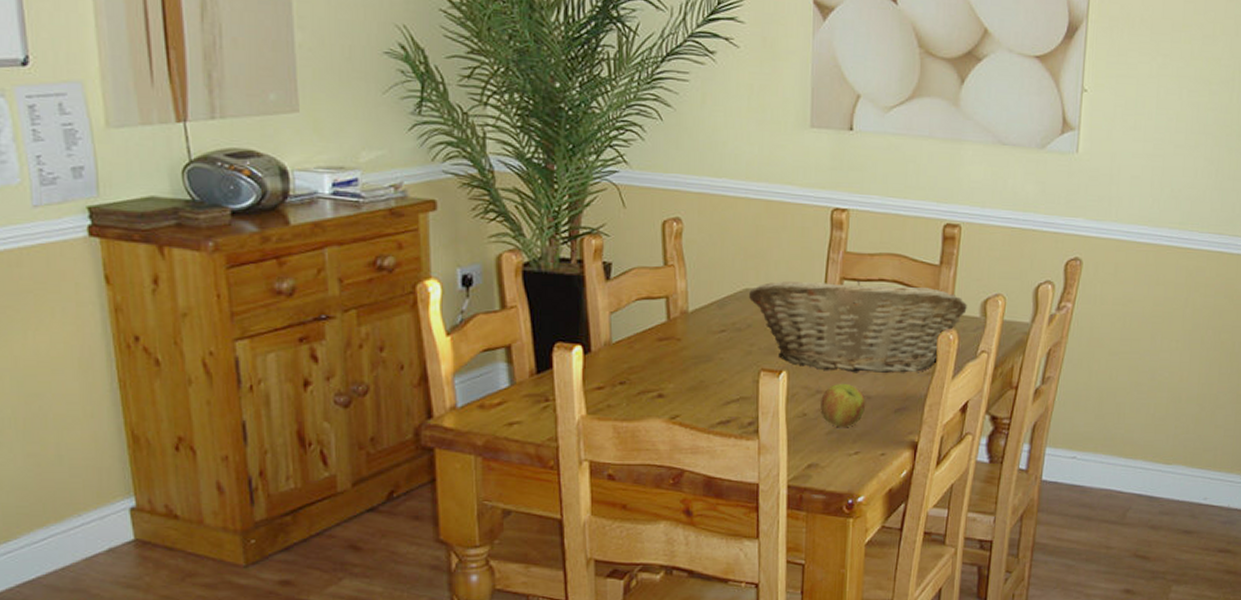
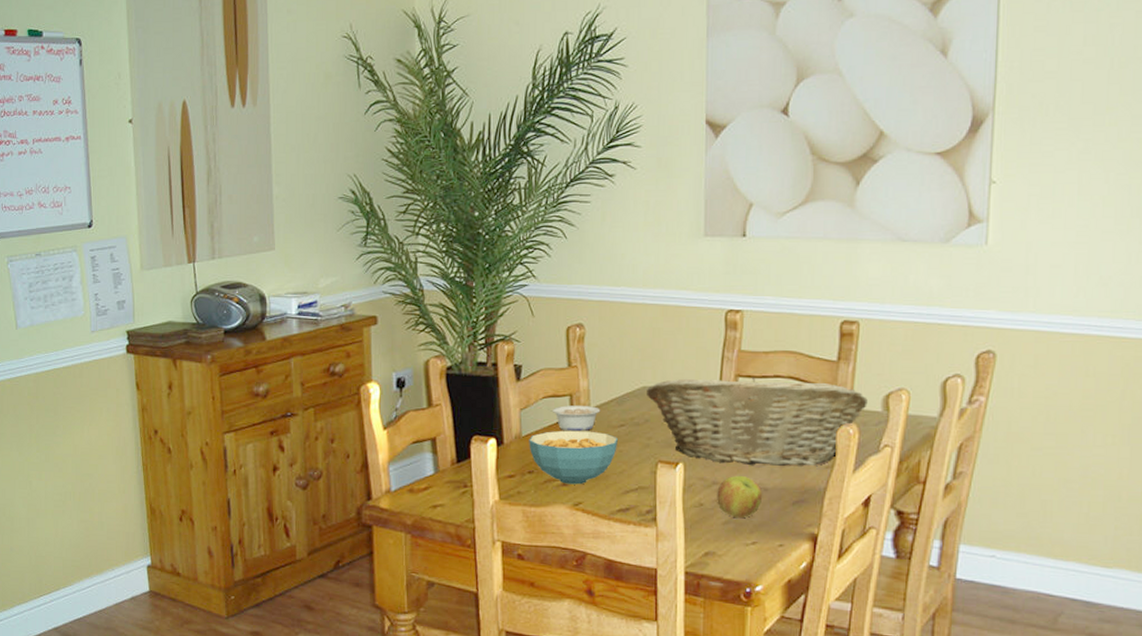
cereal bowl: none [620,336,718,396] -> present [529,430,617,485]
legume: none [641,309,700,338] -> present [548,405,601,432]

